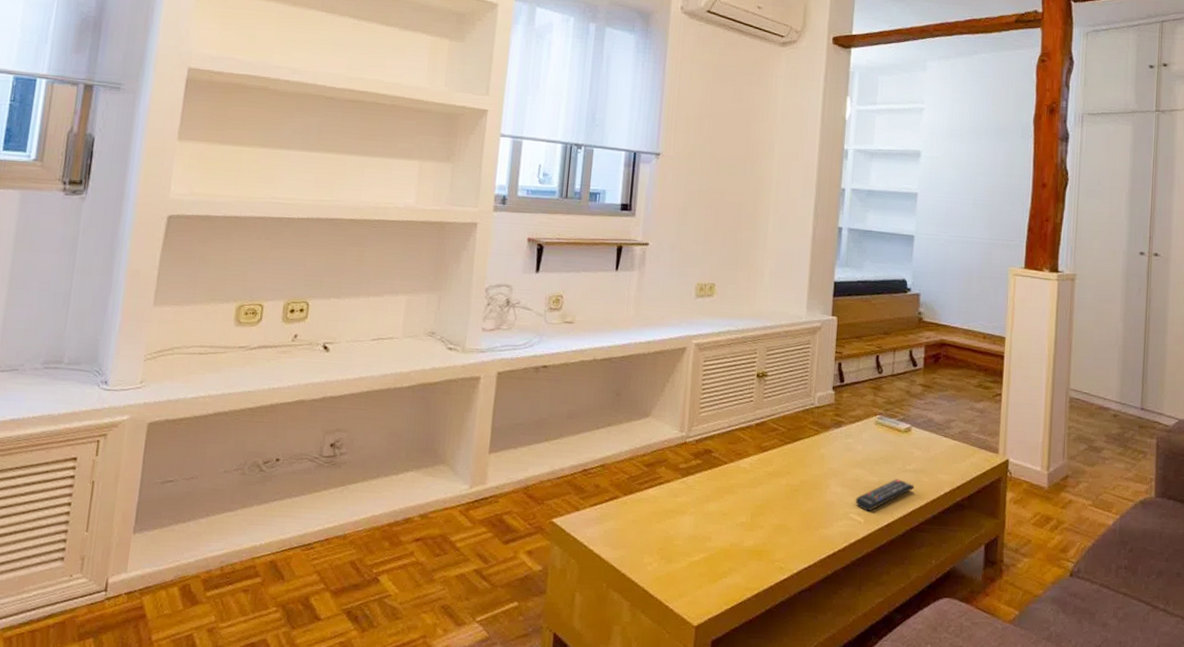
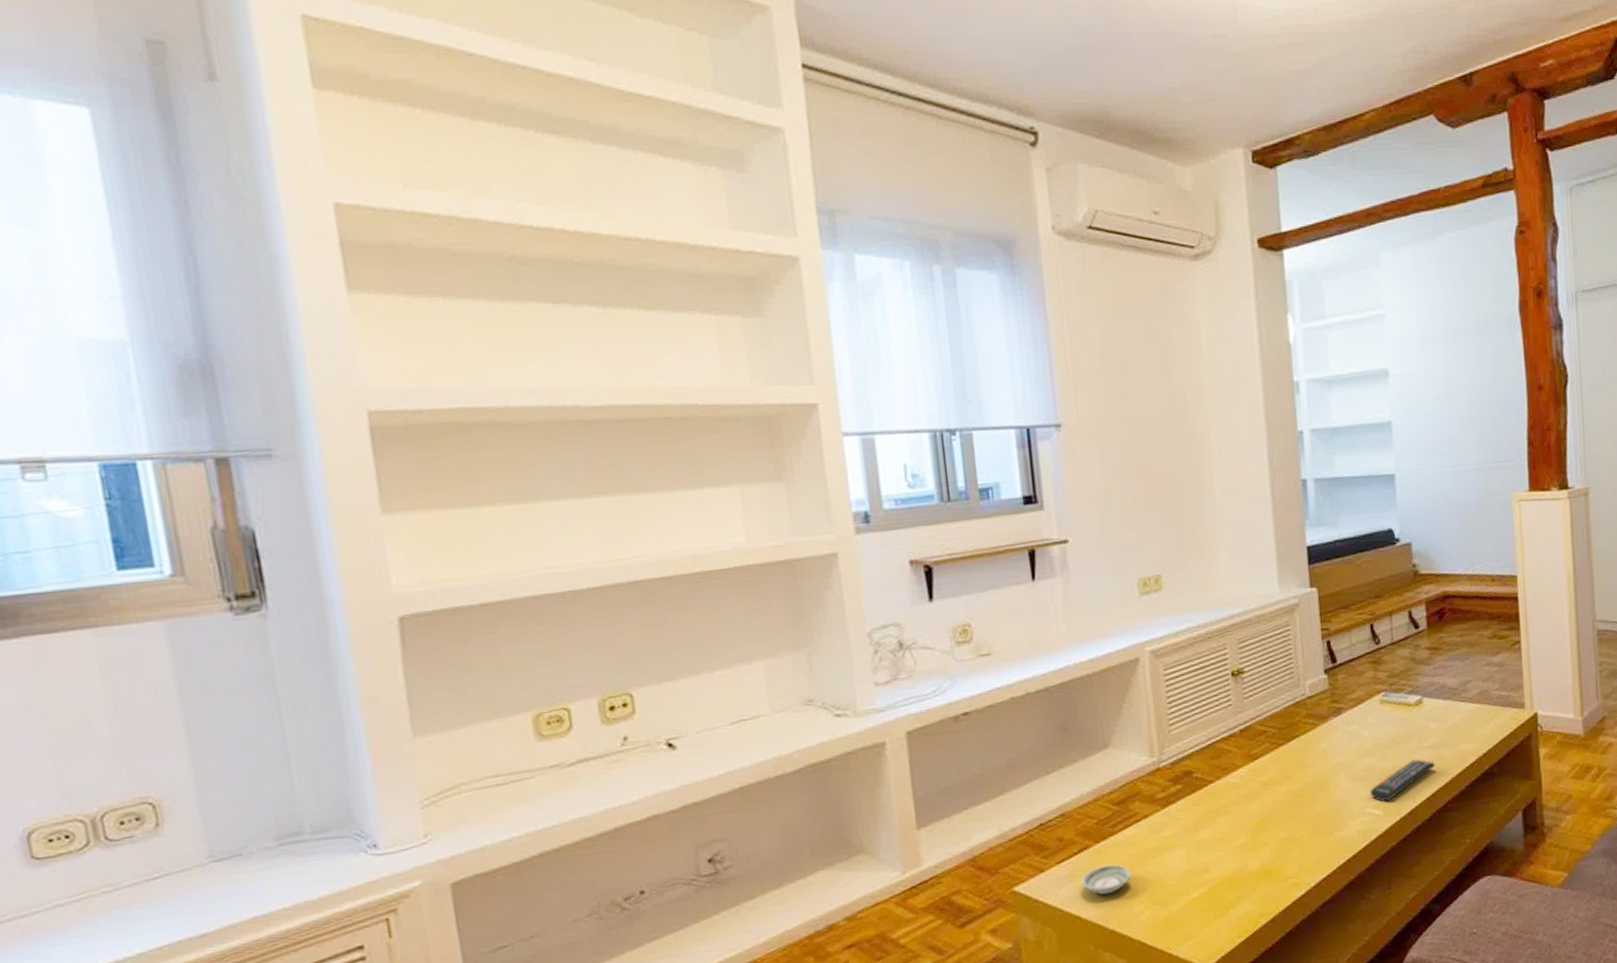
saucer: none [606,515,648,541] -> present [1081,864,1132,895]

